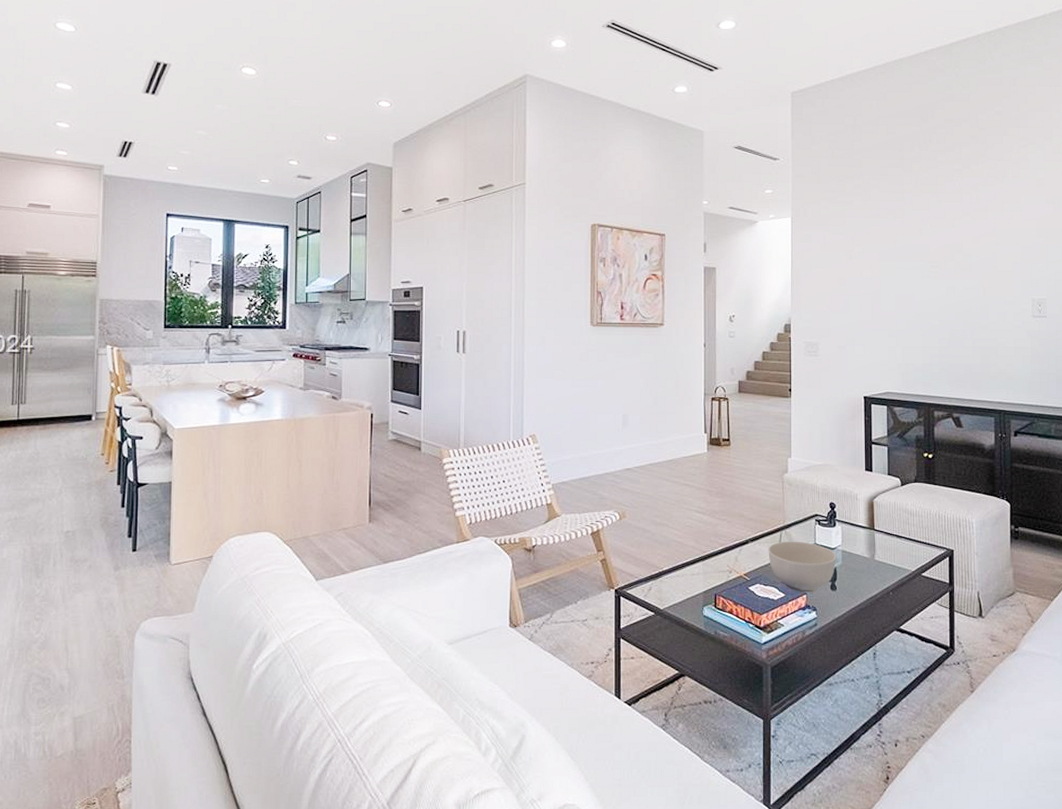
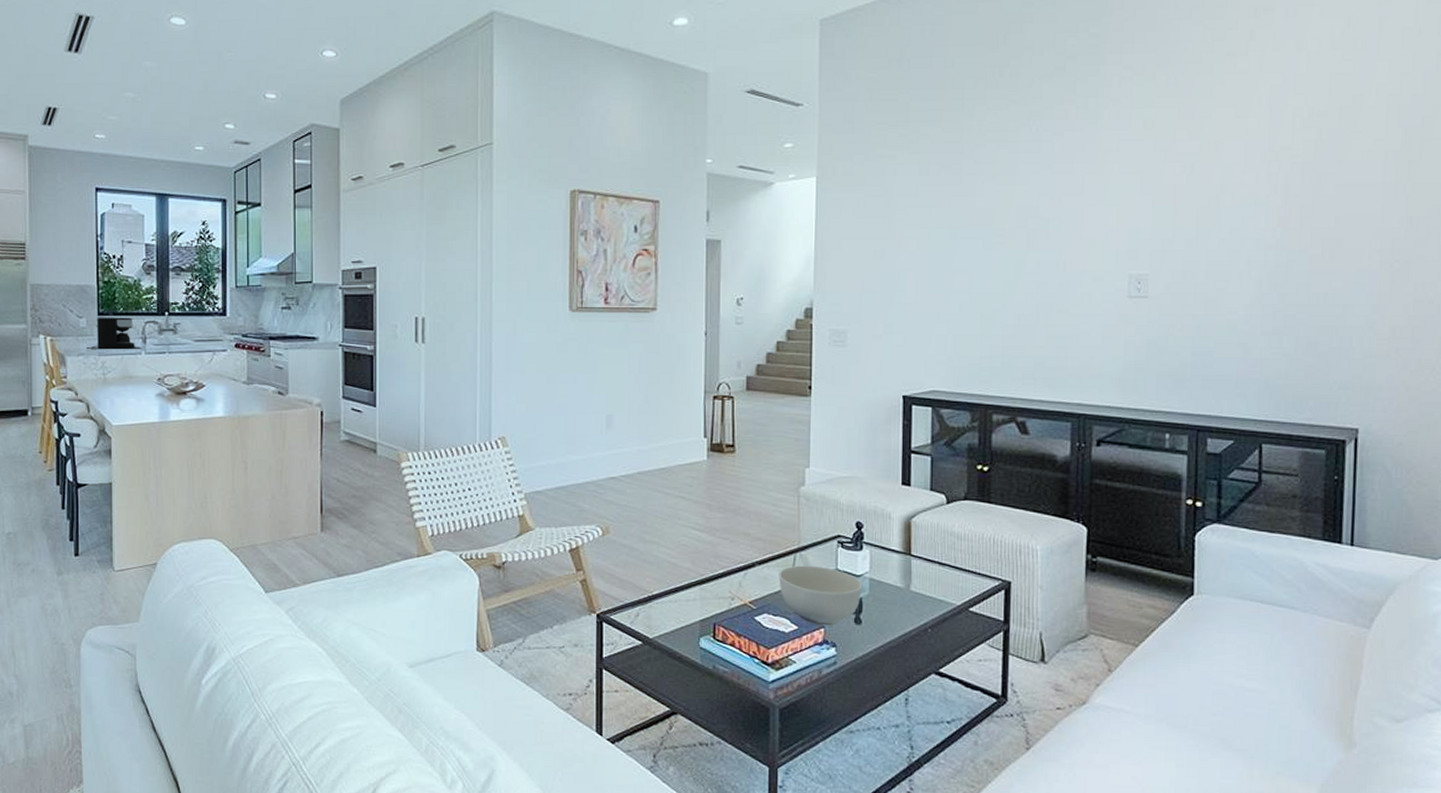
coffee maker: none [151,329,205,360] -> present [86,317,141,350]

